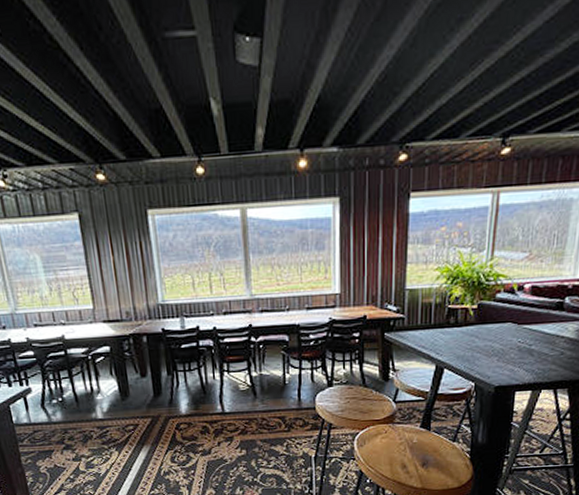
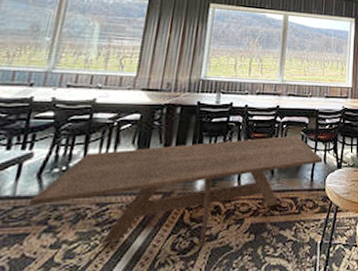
dining table: none [43,354,310,460] -> present [28,135,323,248]

